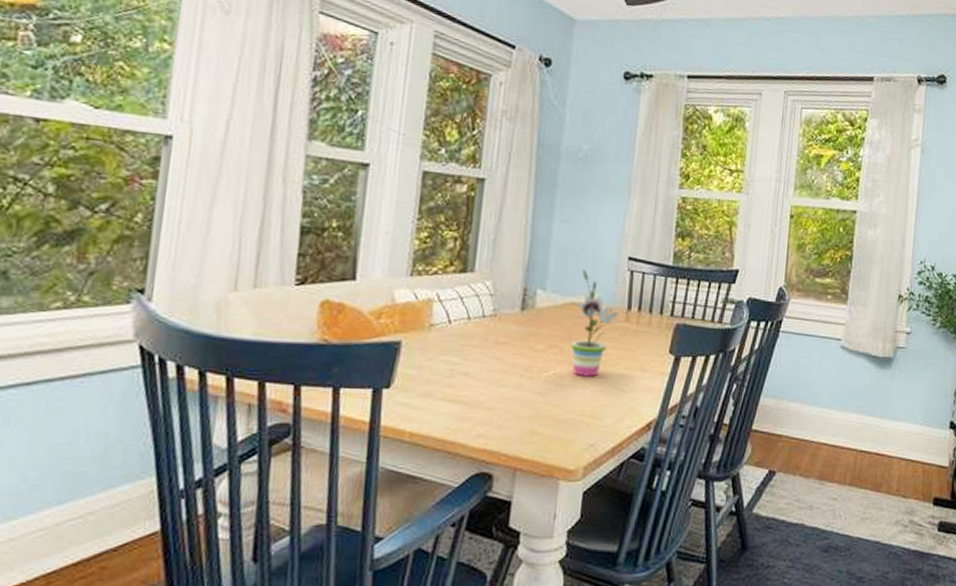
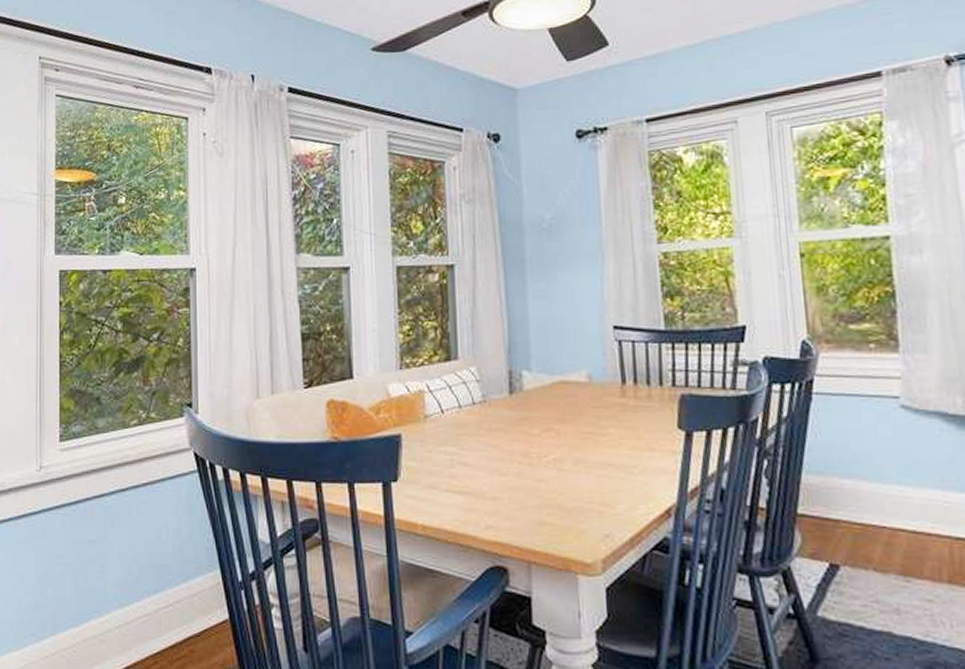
potted plant: present [570,269,620,377] -> none [565,344,616,460]

